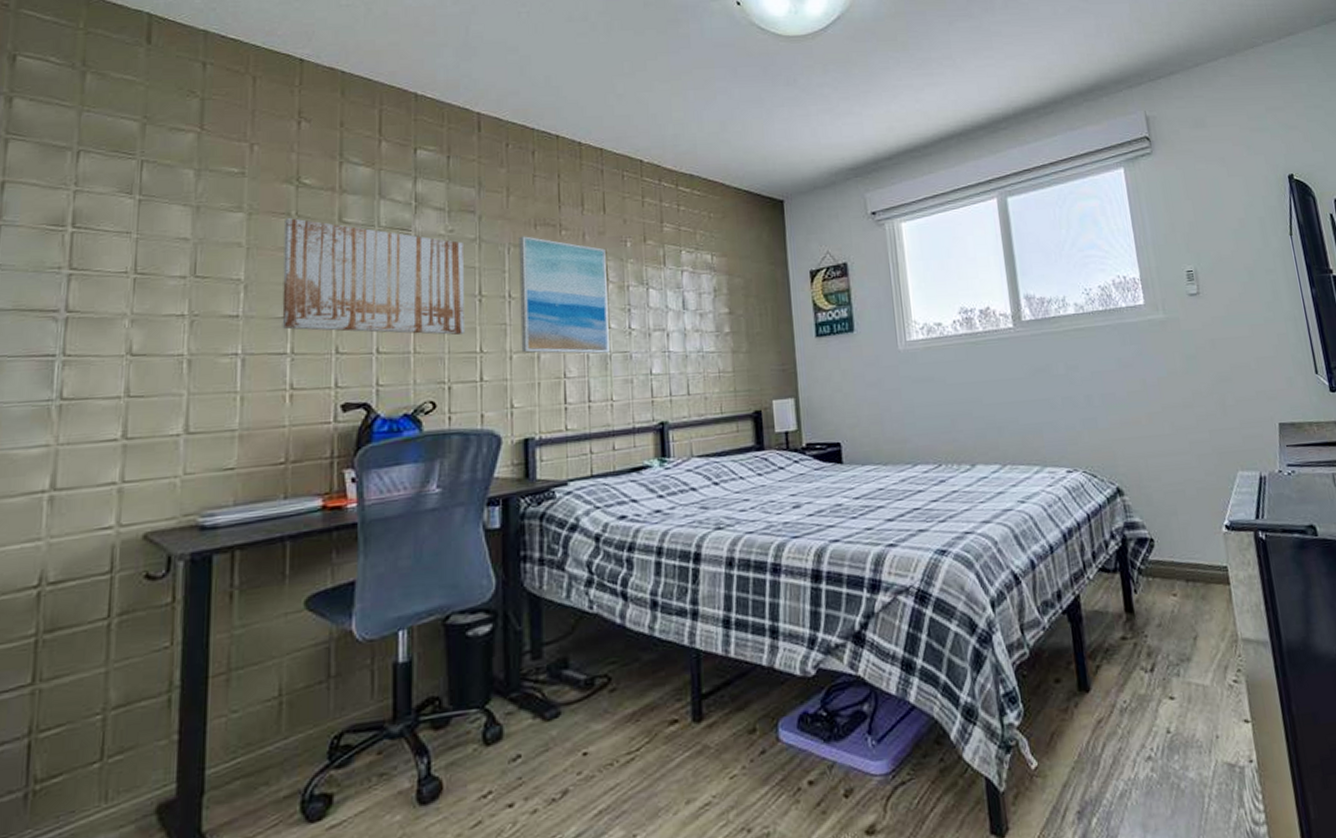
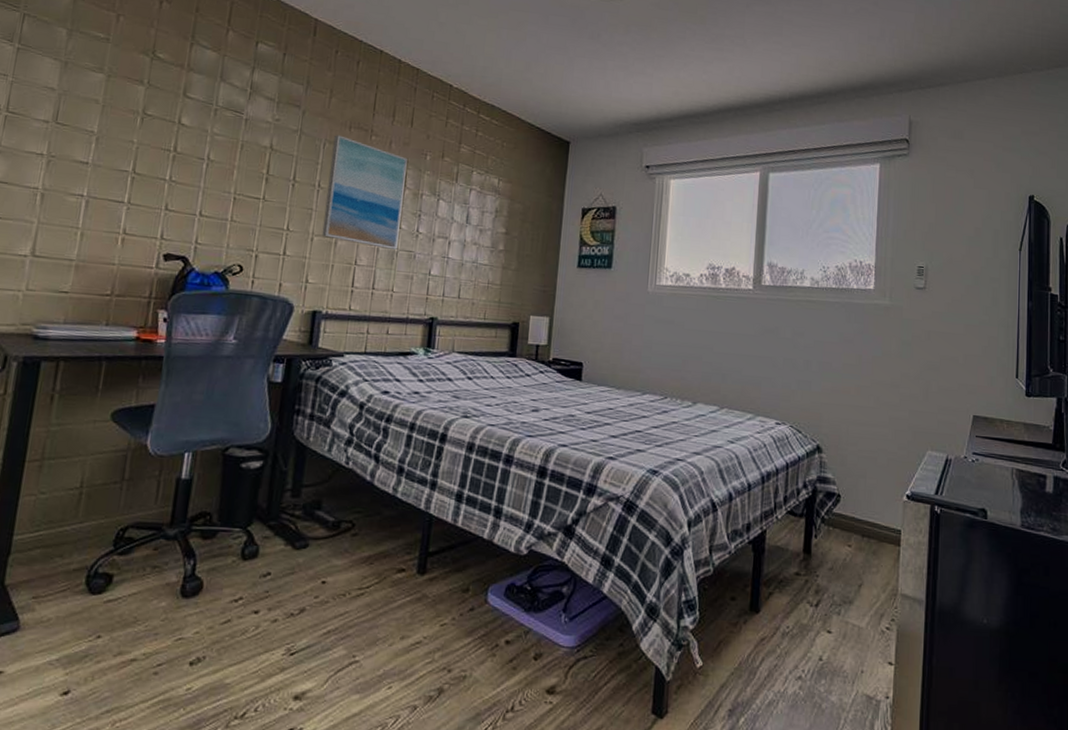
wall art: present [282,218,466,336] -> none [123,85,286,213]

